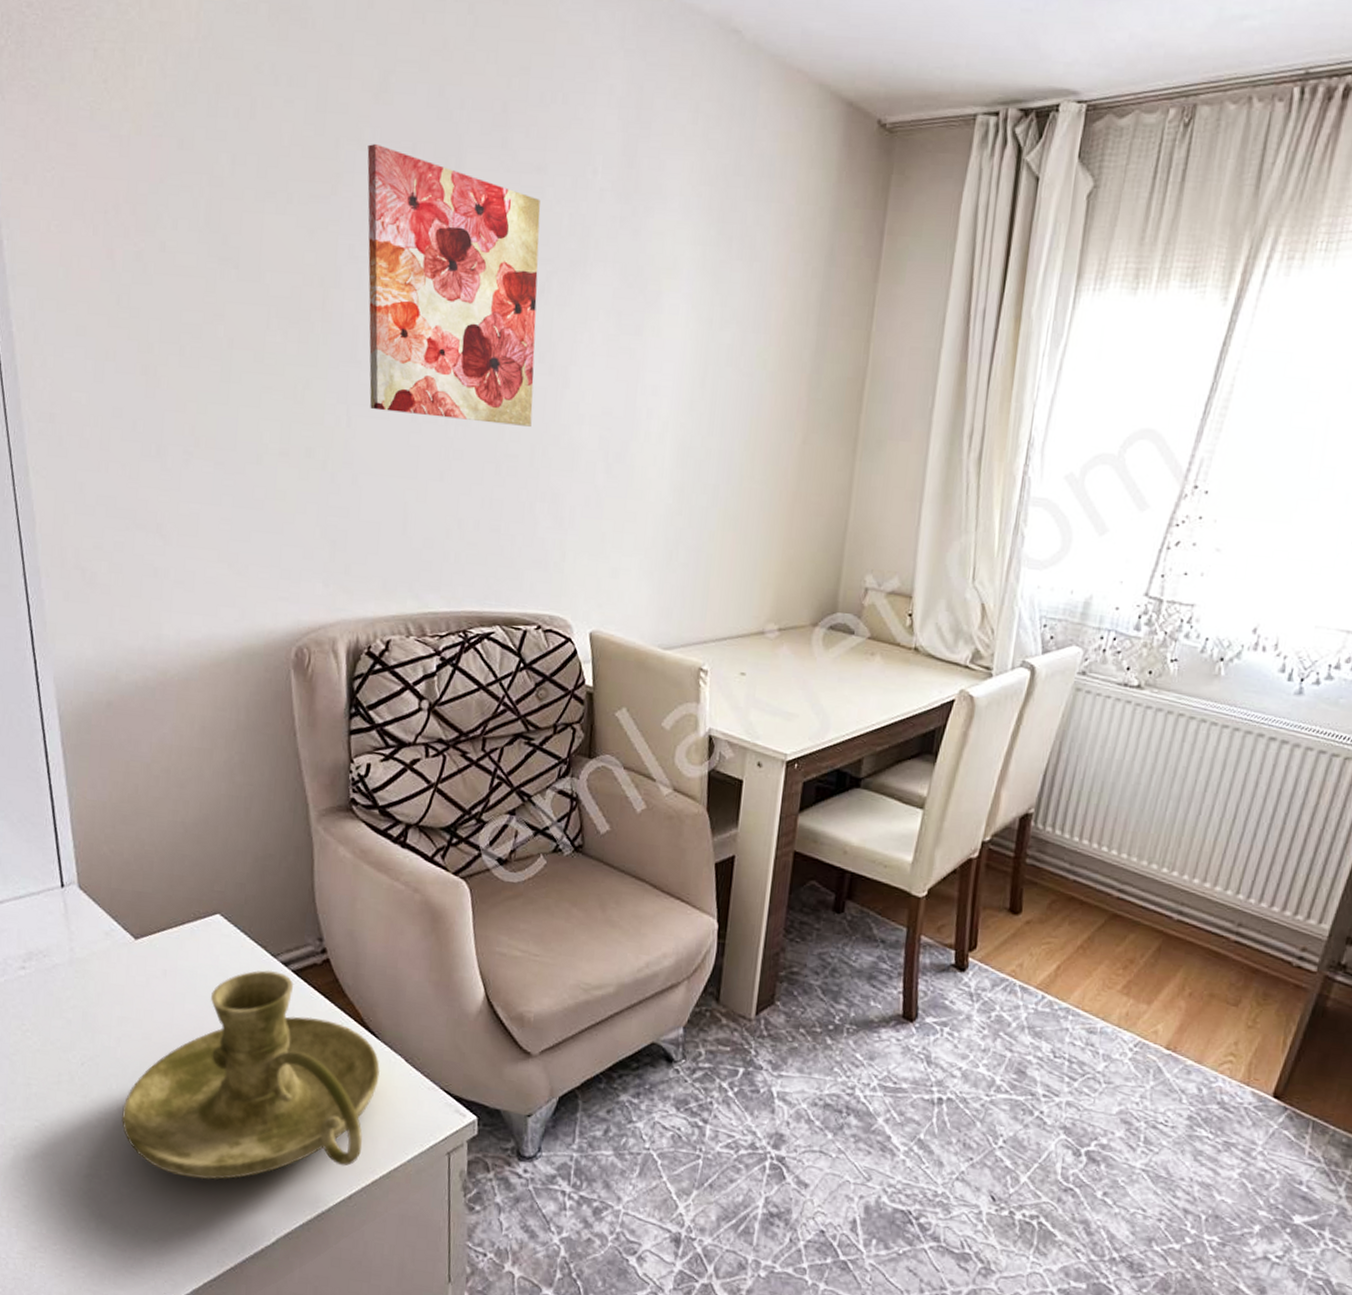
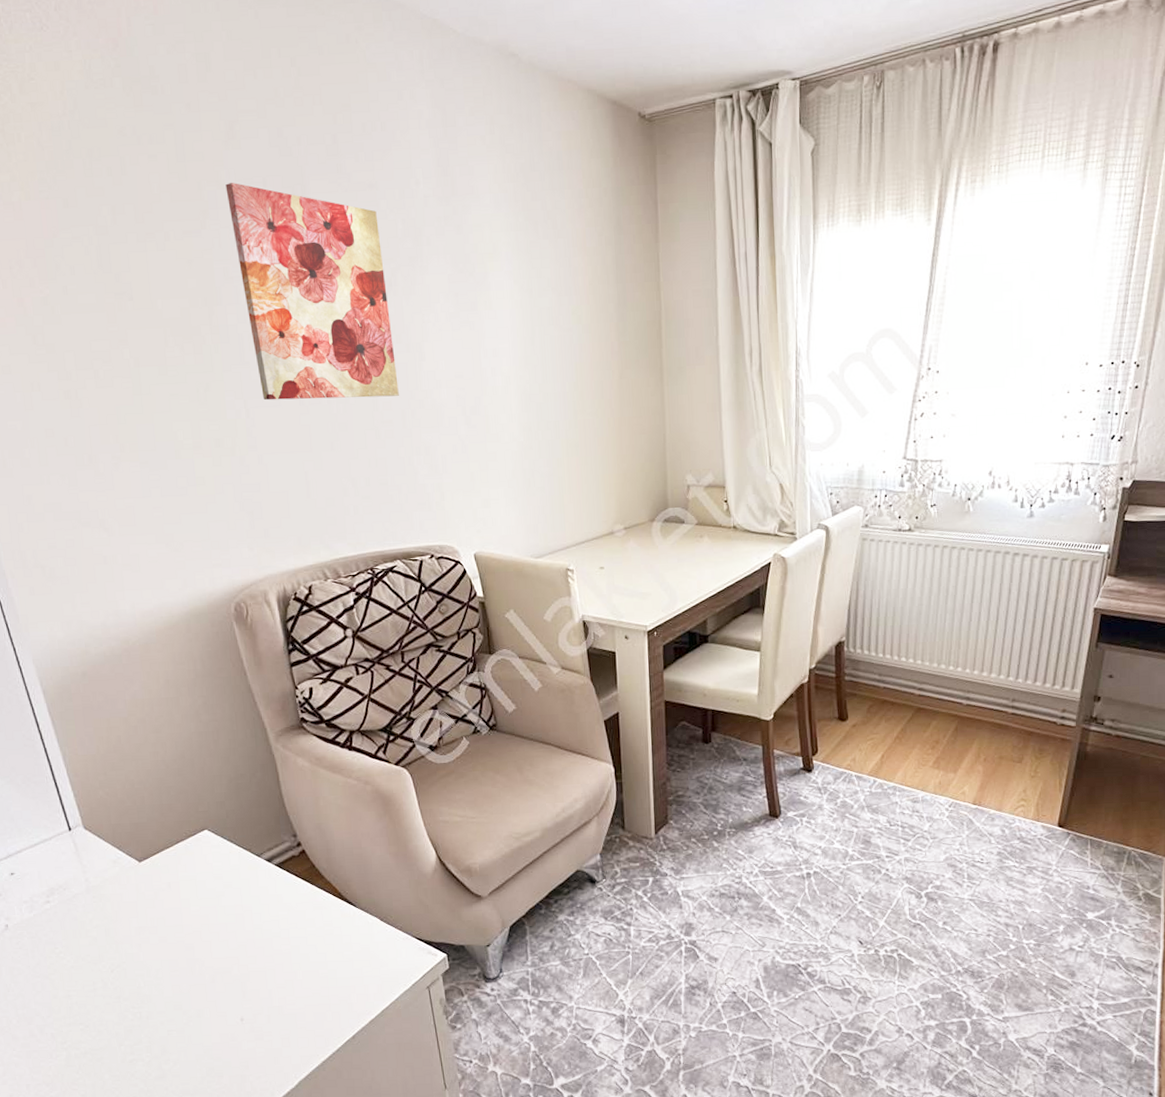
candle holder: present [121,970,381,1180] -> none [152,867,362,1046]

